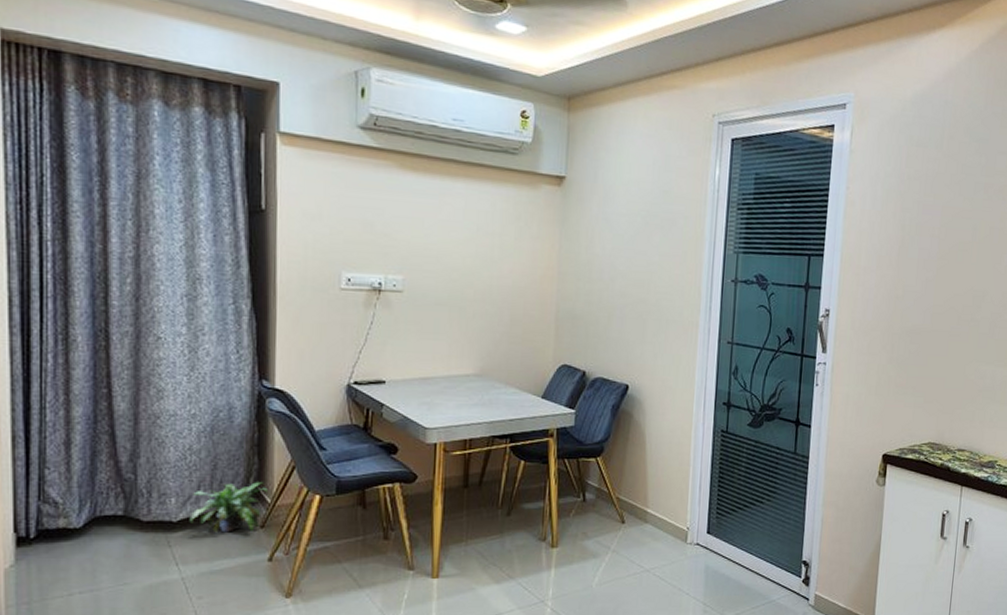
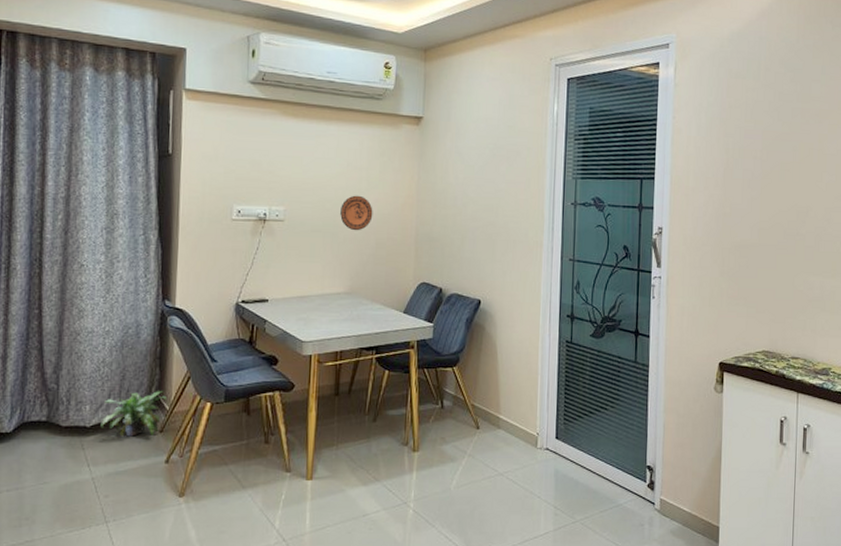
decorative plate: none [469,264,507,306] -> present [340,195,373,231]

